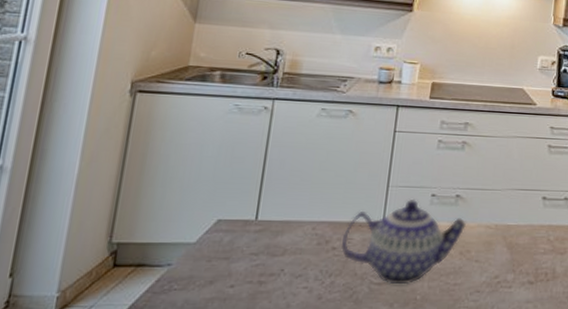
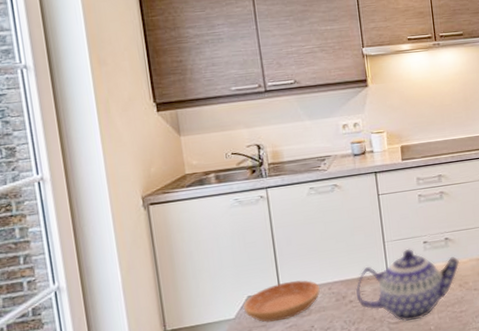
saucer: none [209,211,303,256] -> present [244,280,320,323]

